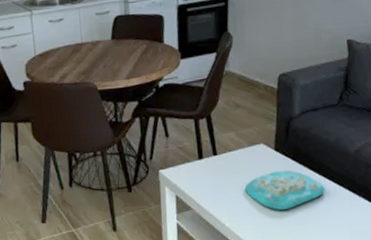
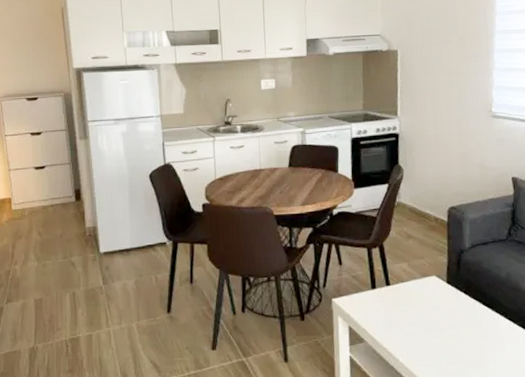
decorative tray: present [245,170,325,210] -> none [418,304,499,346]

